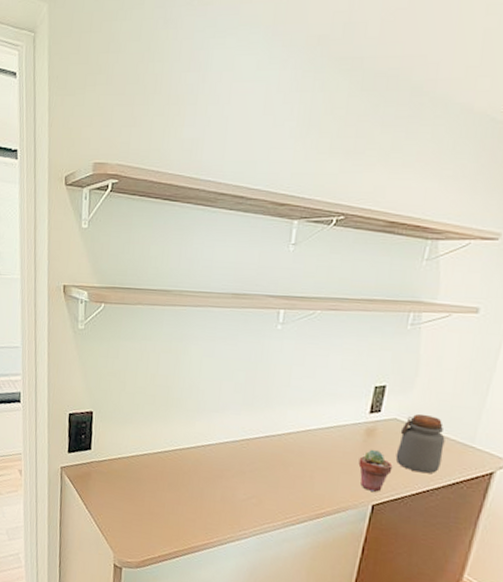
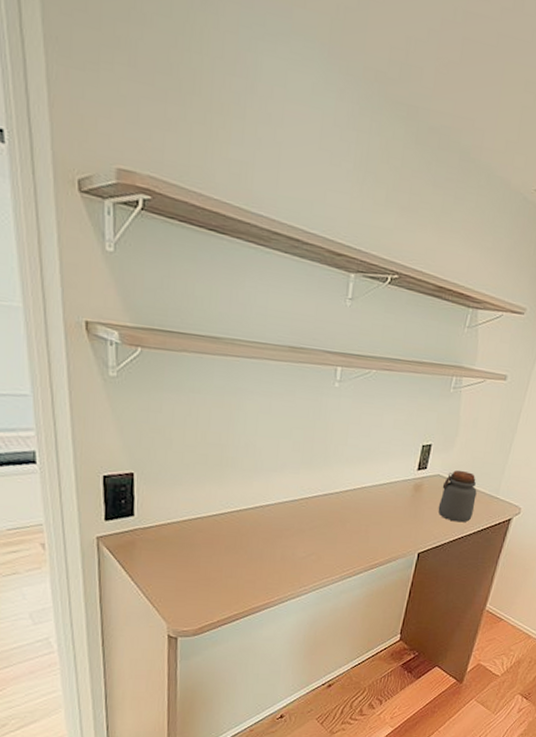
potted succulent: present [358,449,393,492] -> none [407,503,436,541]

